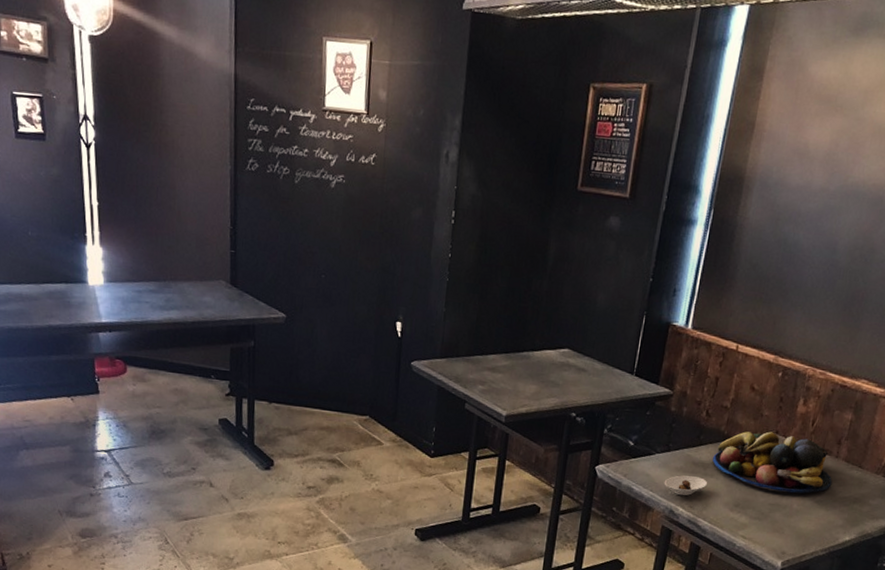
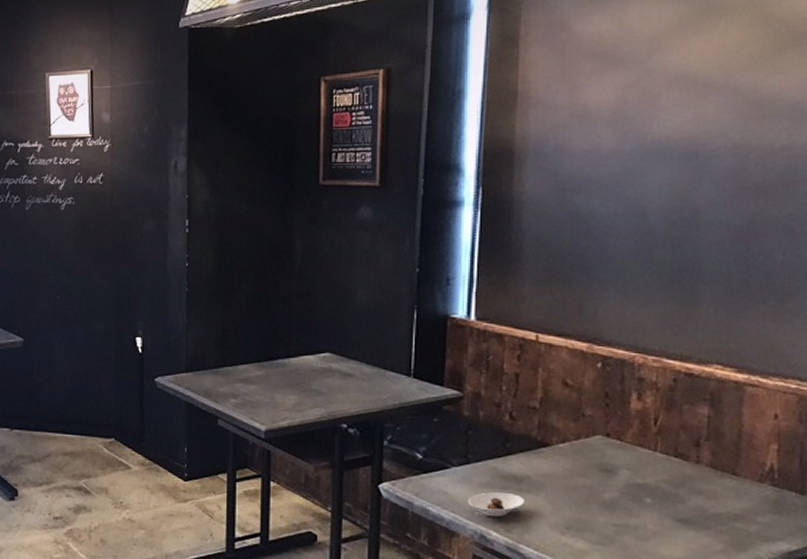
fruit bowl: present [712,431,833,494] -> none [527,434,697,511]

